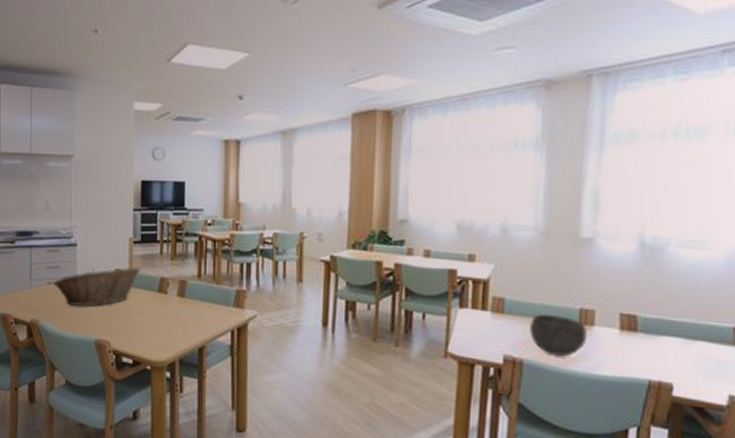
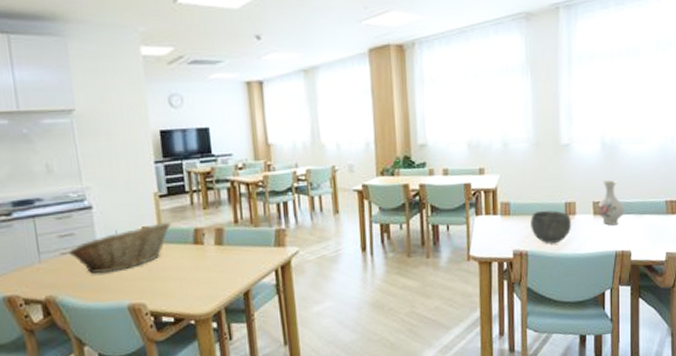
vase: none [624,289,668,347] -> present [596,180,625,226]

